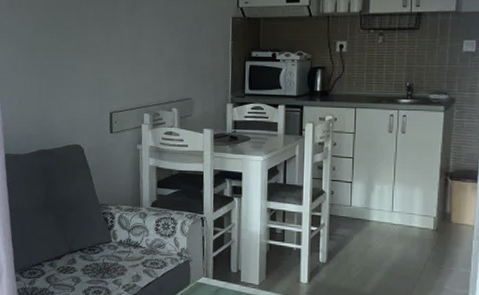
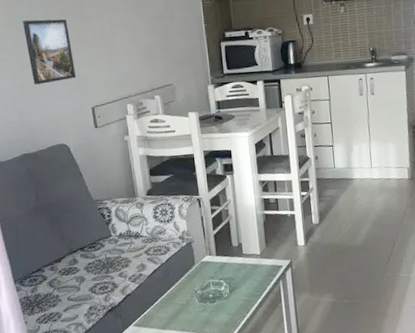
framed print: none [57,22,100,85] -> present [23,19,77,85]

